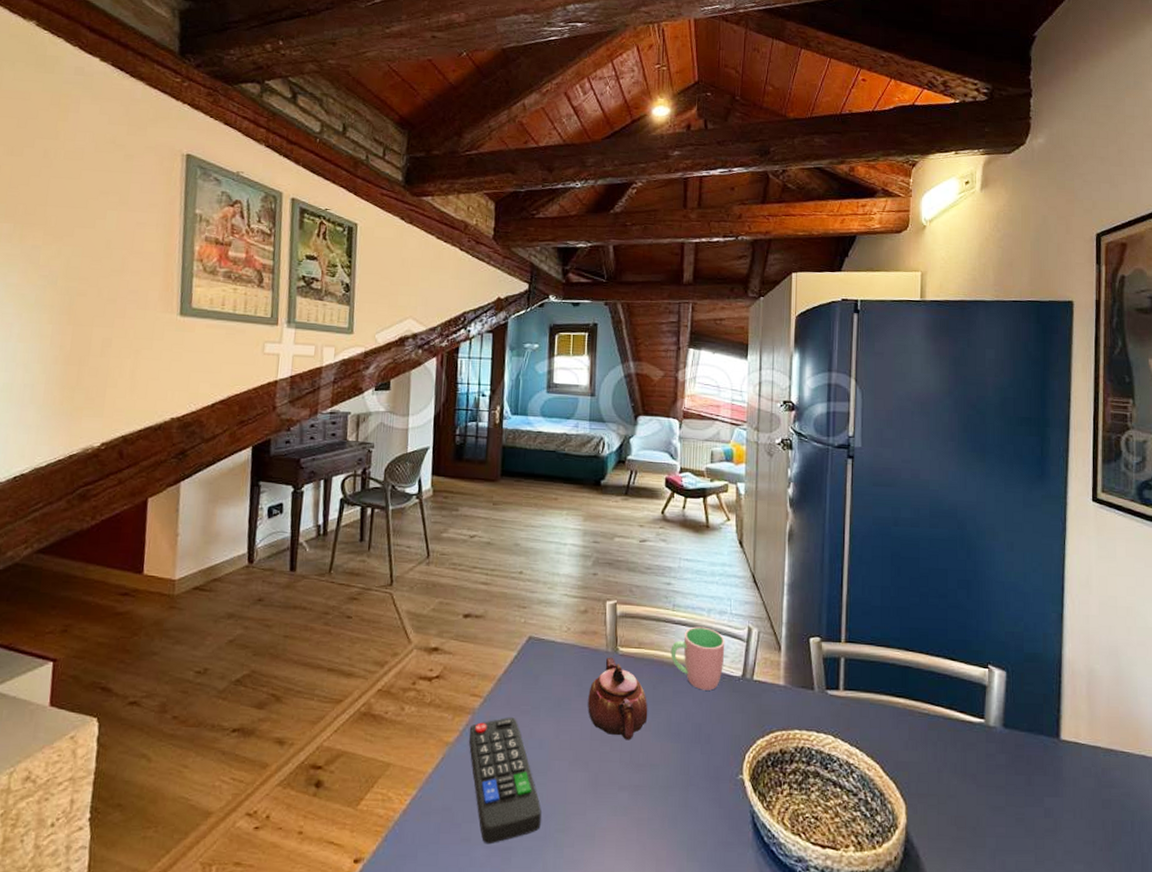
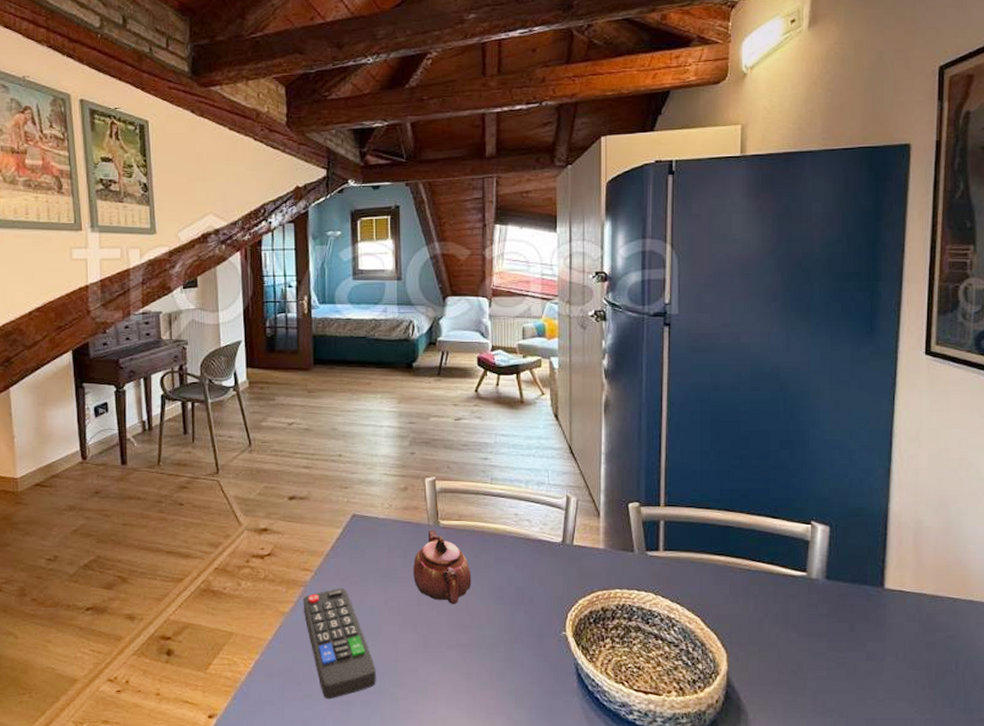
cup: present [670,626,725,691] -> none [491,498,544,556]

